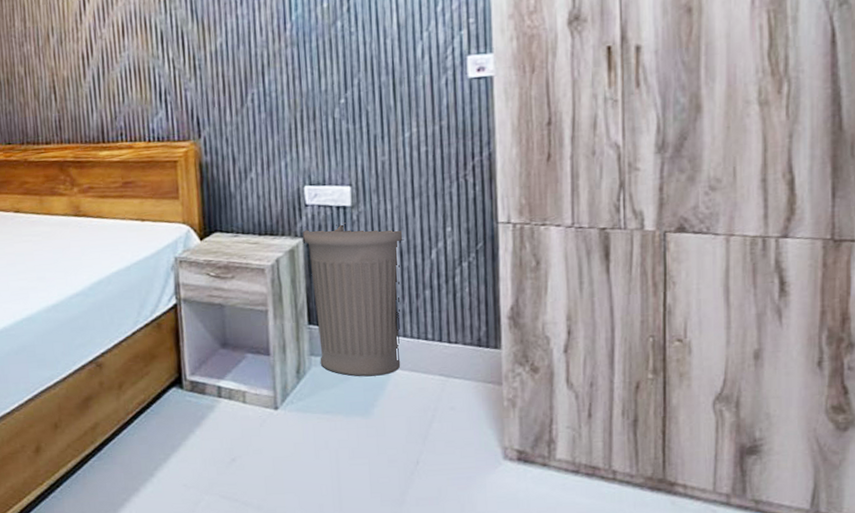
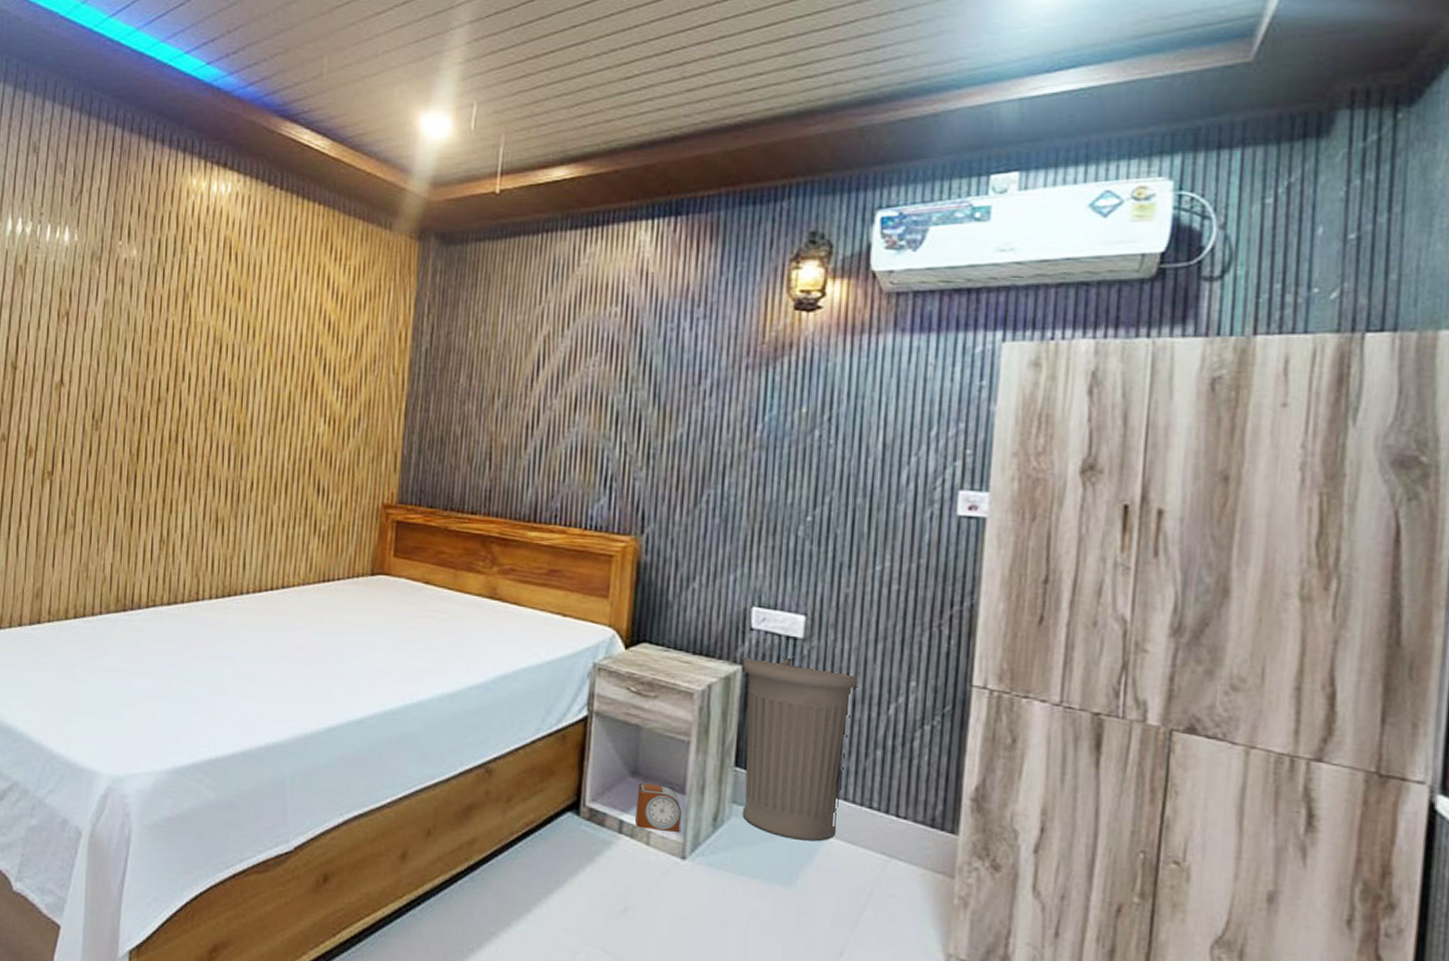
alarm clock: none [229,351,270,390] -> present [634,783,681,832]

